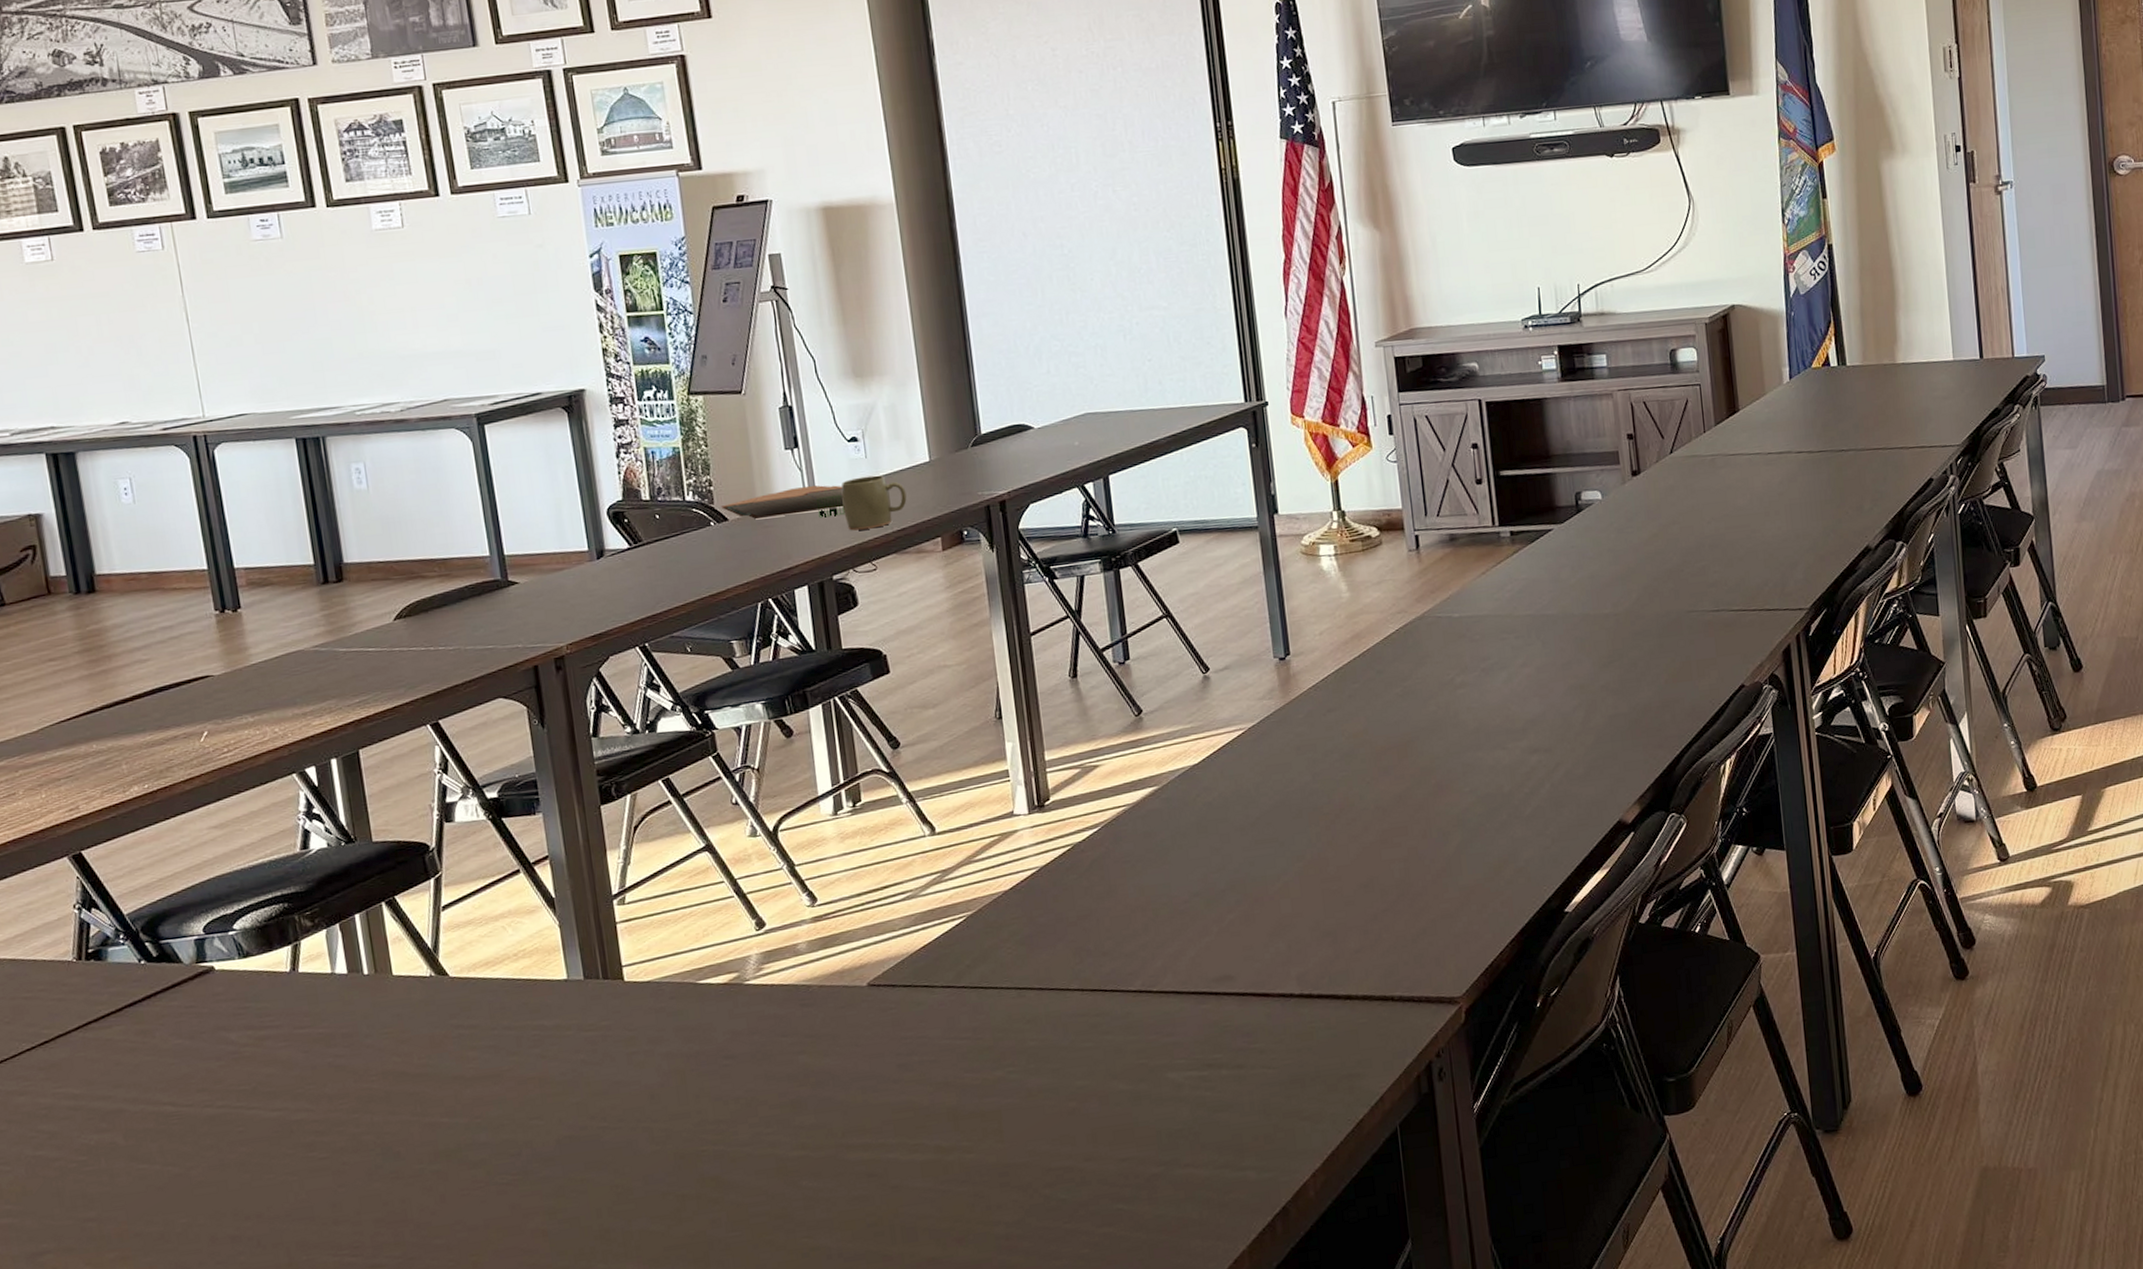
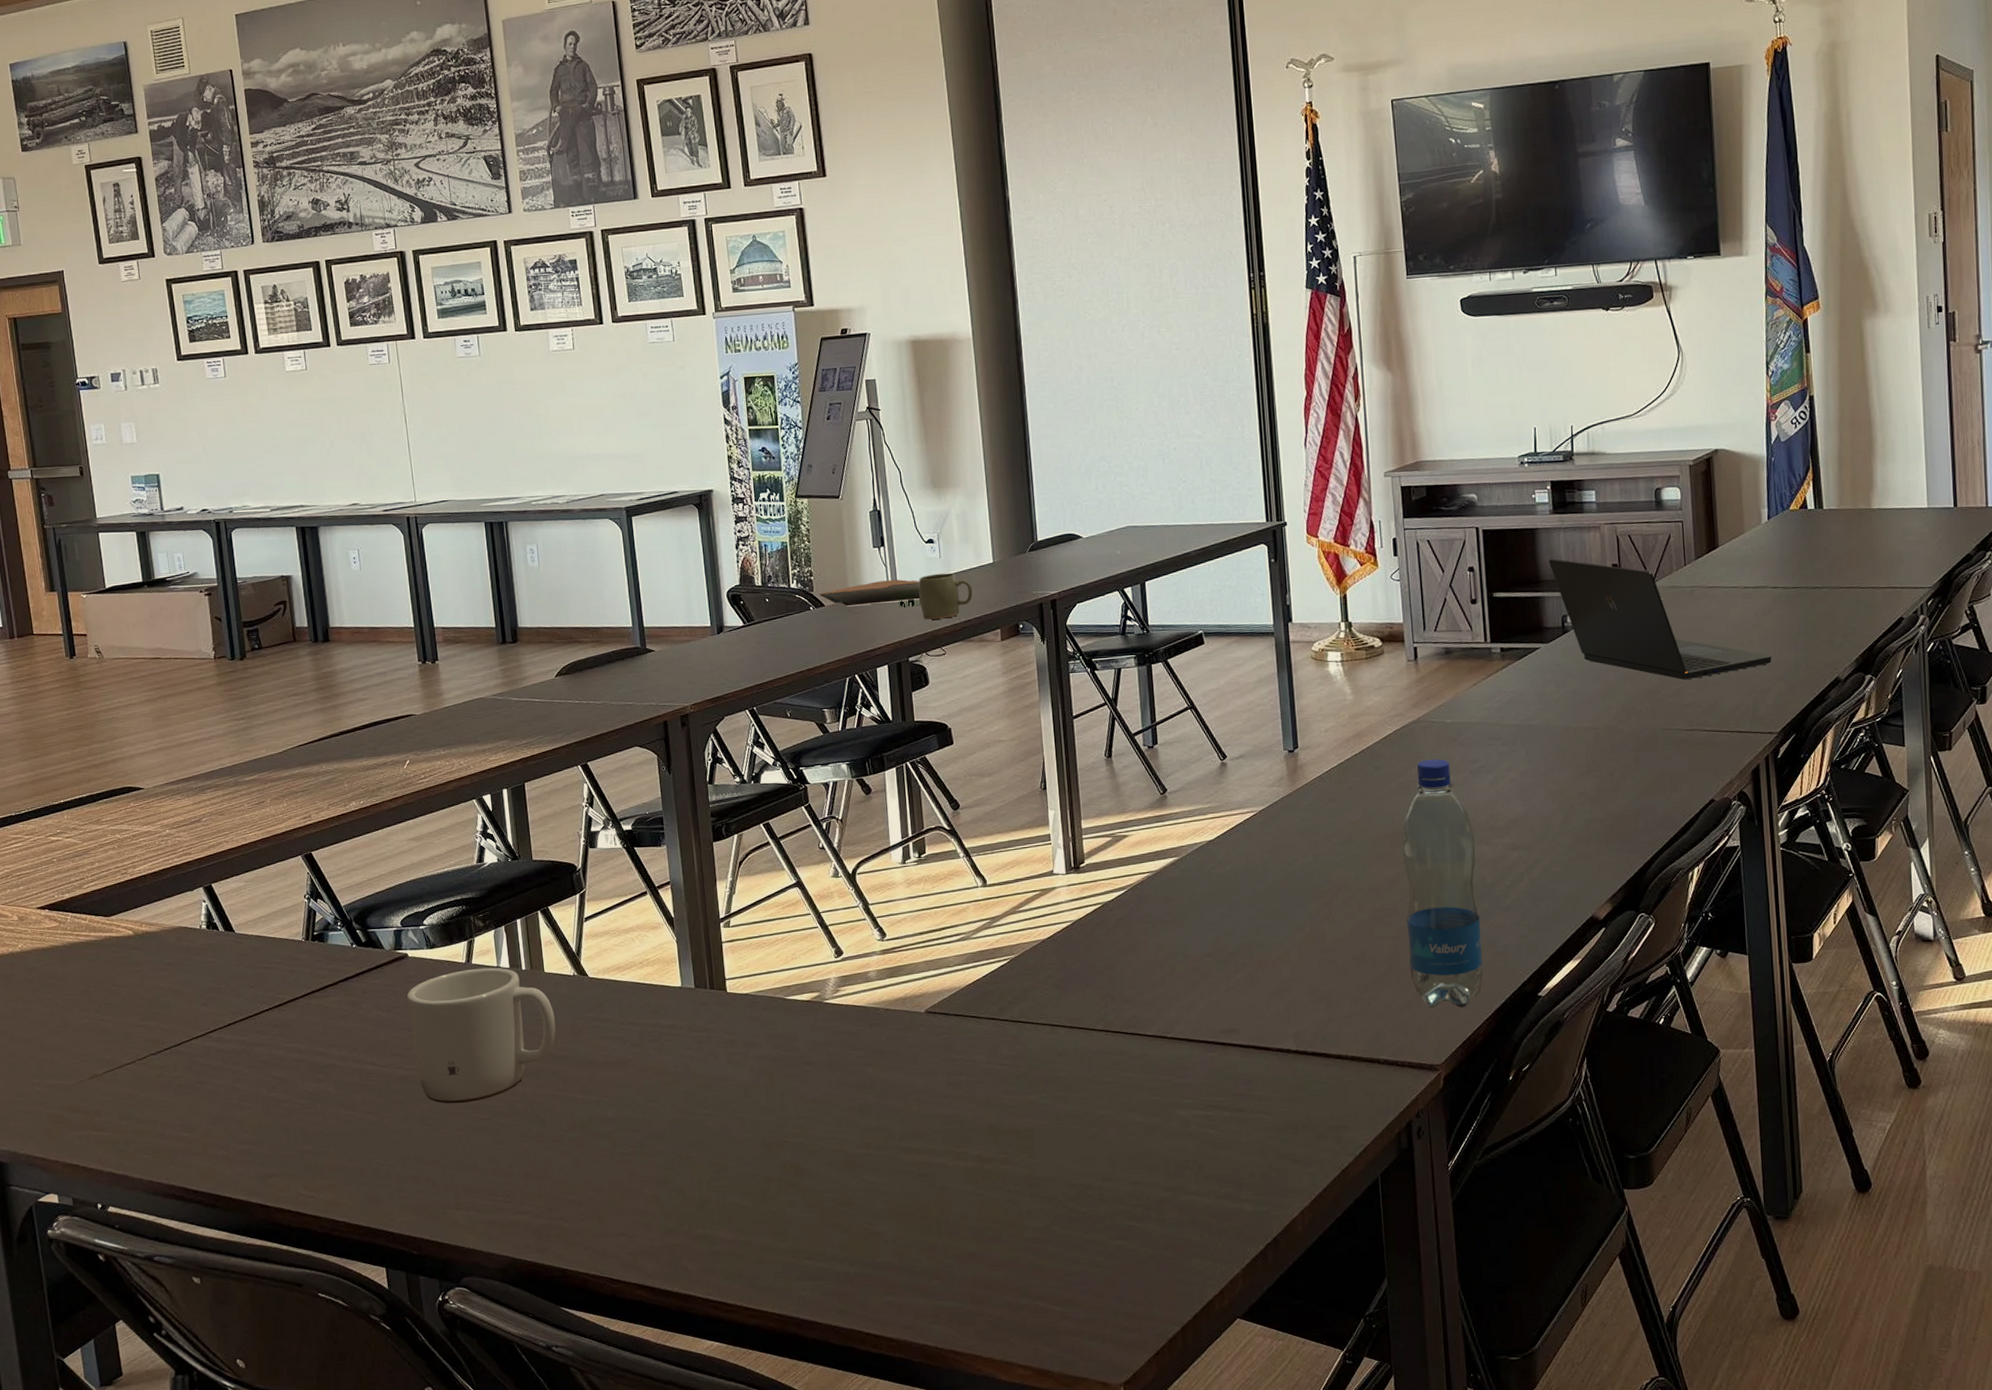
mug: none [214,974,410,1144] -> present [406,967,556,1104]
bottle: none [1409,657,1504,934] -> present [1401,759,1483,1008]
laptop: none [1558,430,1800,557] -> present [1548,558,1772,680]

